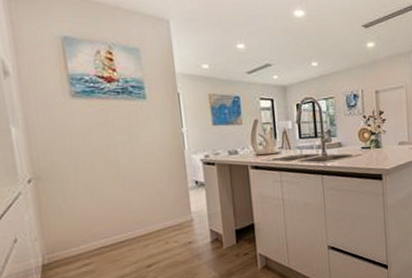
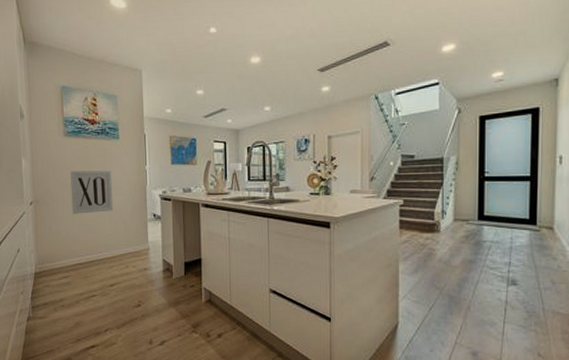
wall art: none [83,135,145,190] -> present [70,170,113,214]

